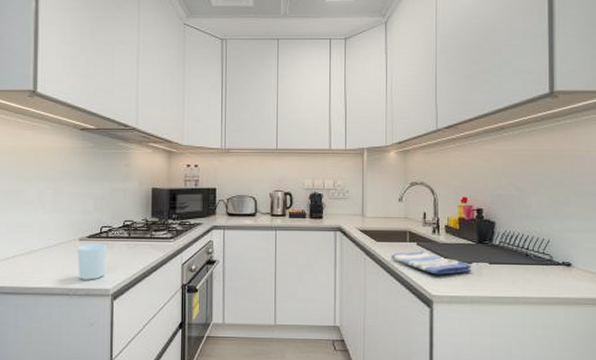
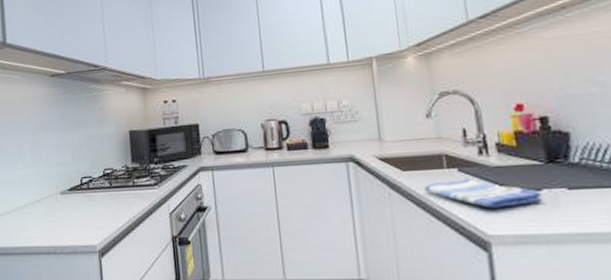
cup: present [77,243,107,280] -> none [59,196,90,237]

